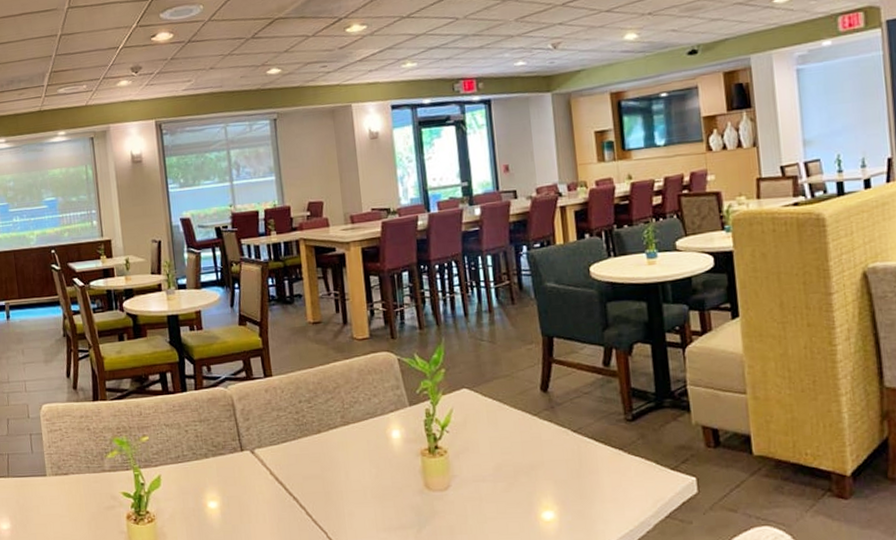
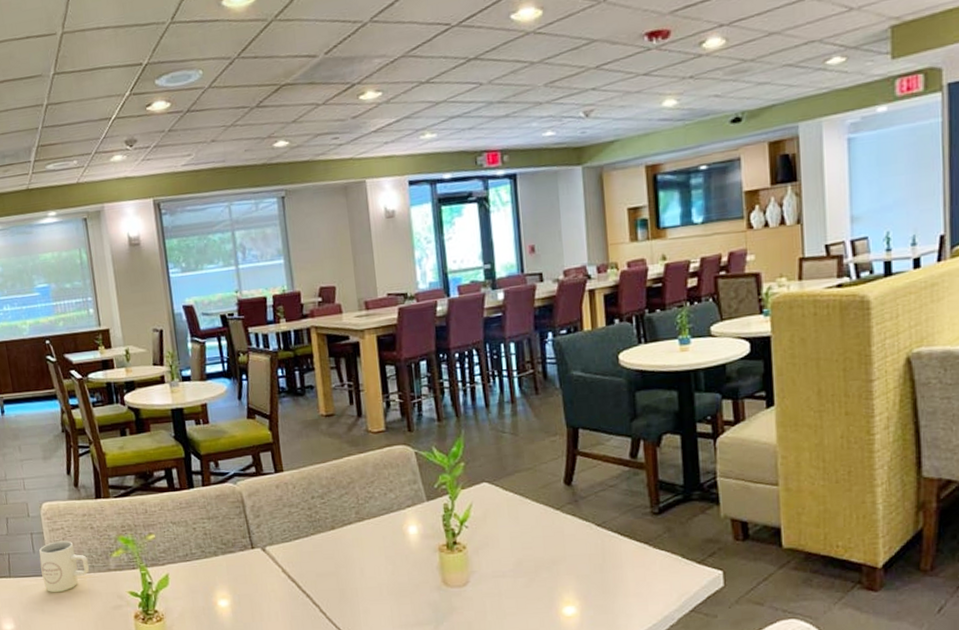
mug: none [37,441,85,493] -> present [38,540,90,593]

